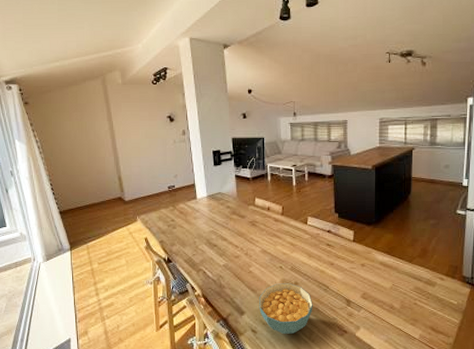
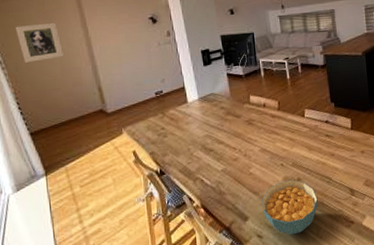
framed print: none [52,115,91,149] -> present [15,22,63,63]

